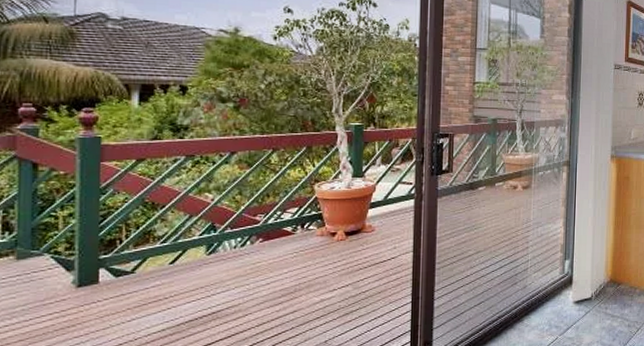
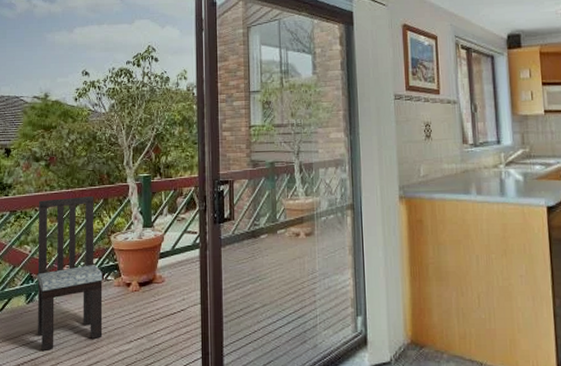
dining chair: none [220,143,303,304] -> present [36,196,103,352]

